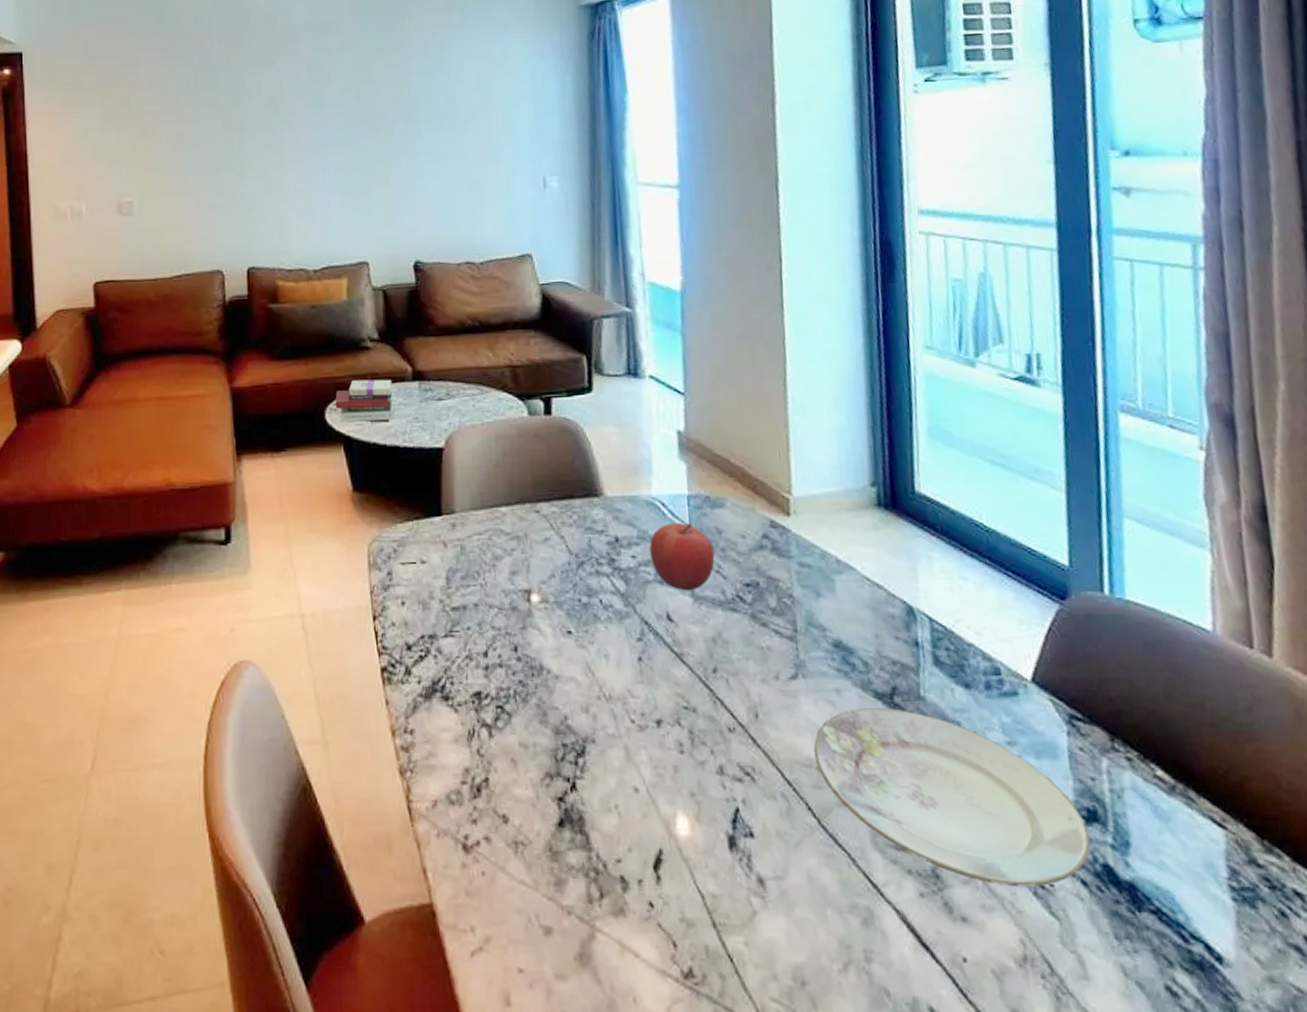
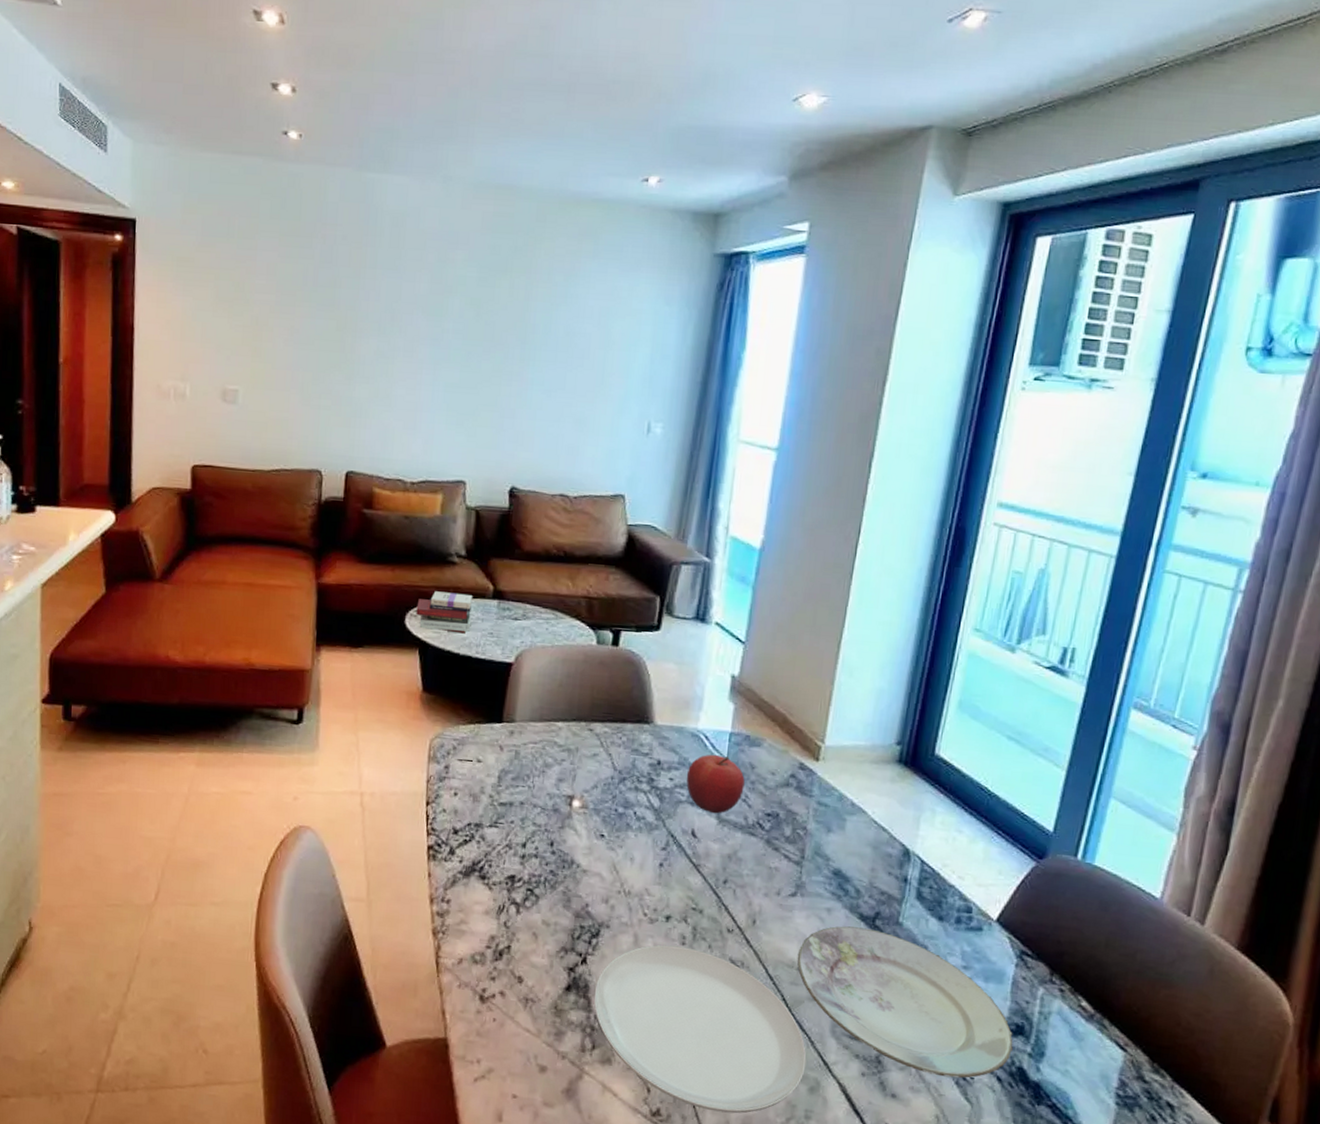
plate: none [591,756,853,965] -> present [594,945,807,1114]

